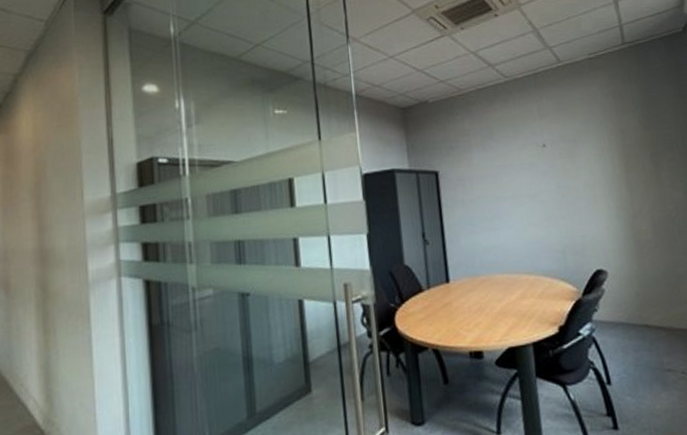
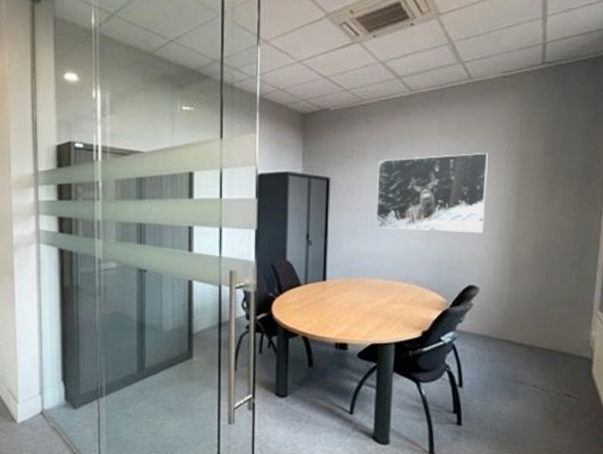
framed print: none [484,132,601,220] -> present [375,153,488,233]

